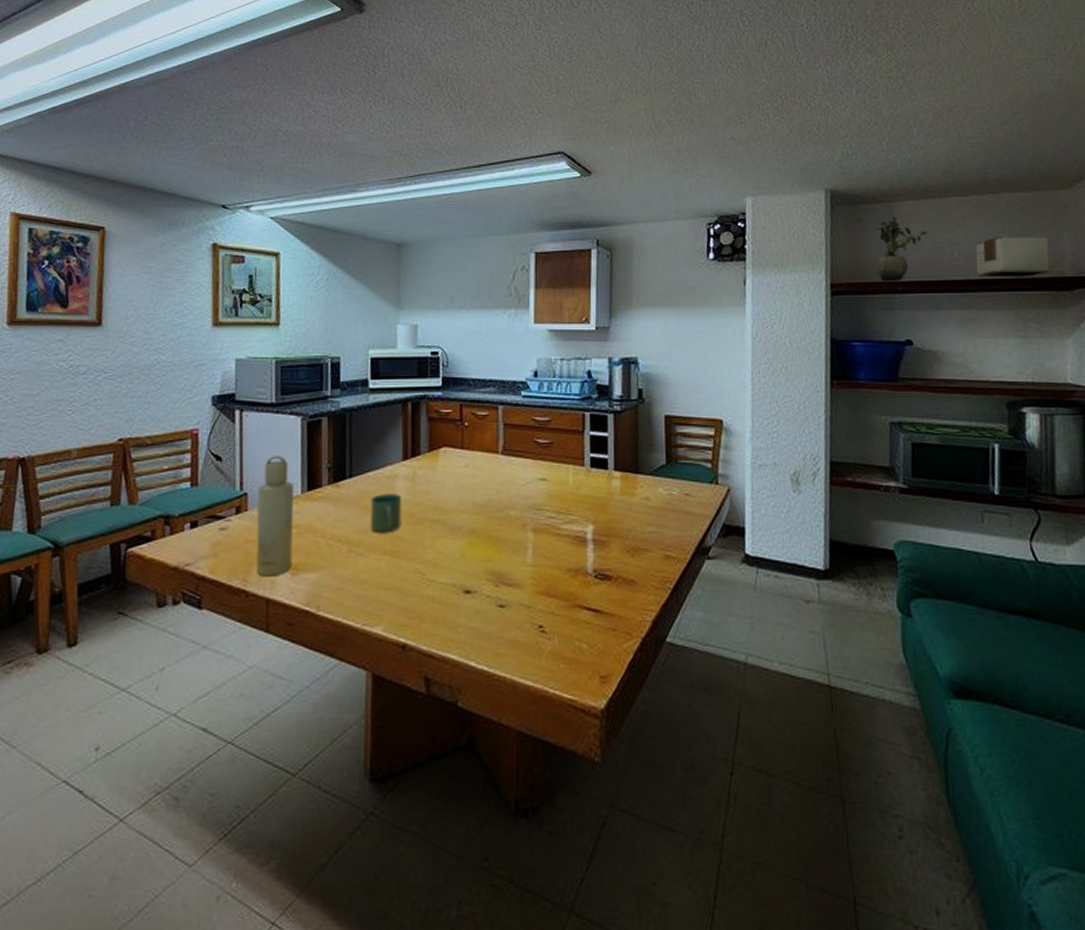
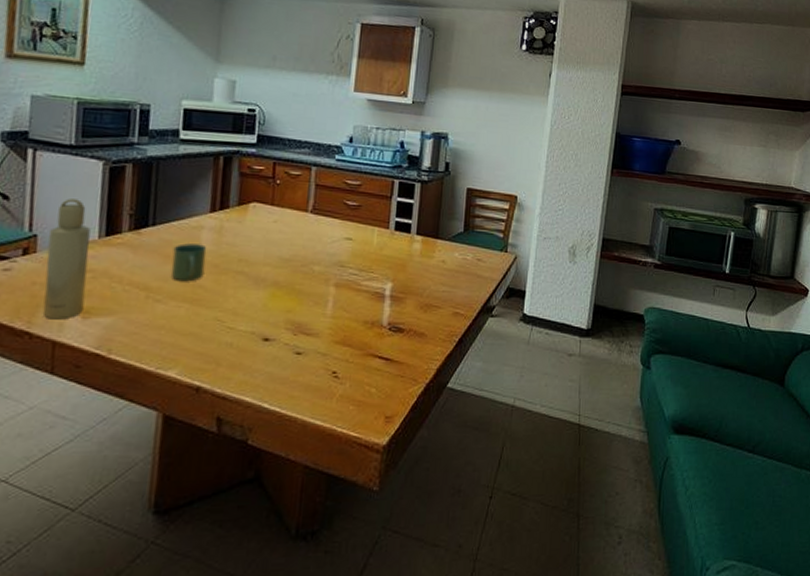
potted plant: present [875,216,927,282] -> none [660,32,704,89]
box: present [975,237,1050,277] -> none [738,60,794,97]

